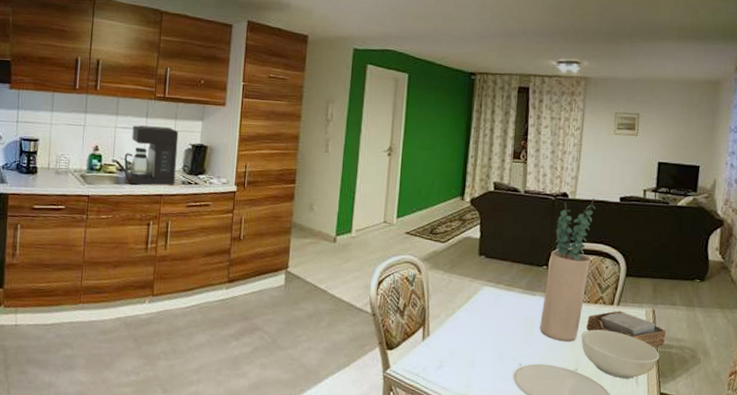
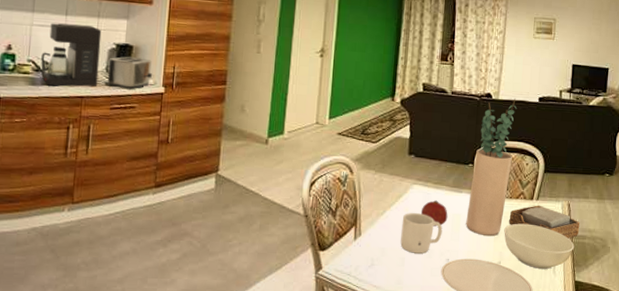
toaster: none [184,156,226,189] -> present [107,56,153,90]
mug: none [470,315,515,357] -> present [400,213,443,254]
fruit: none [492,303,520,330] -> present [421,200,448,227]

